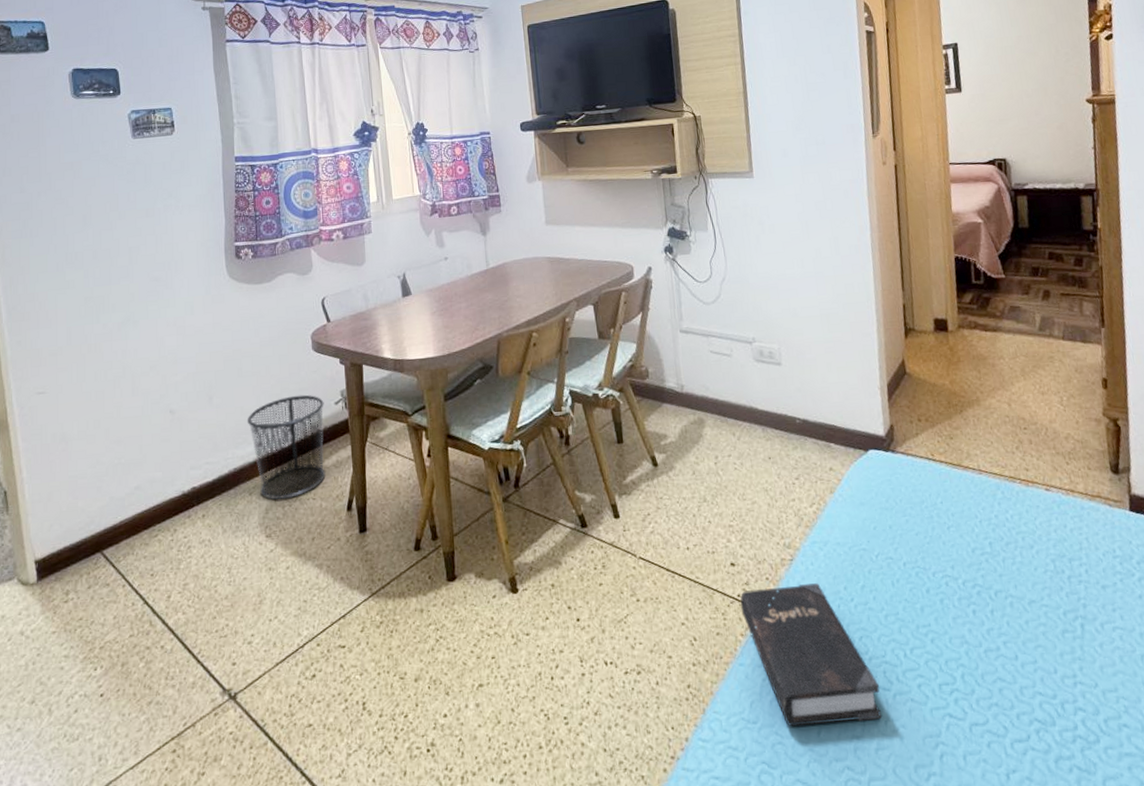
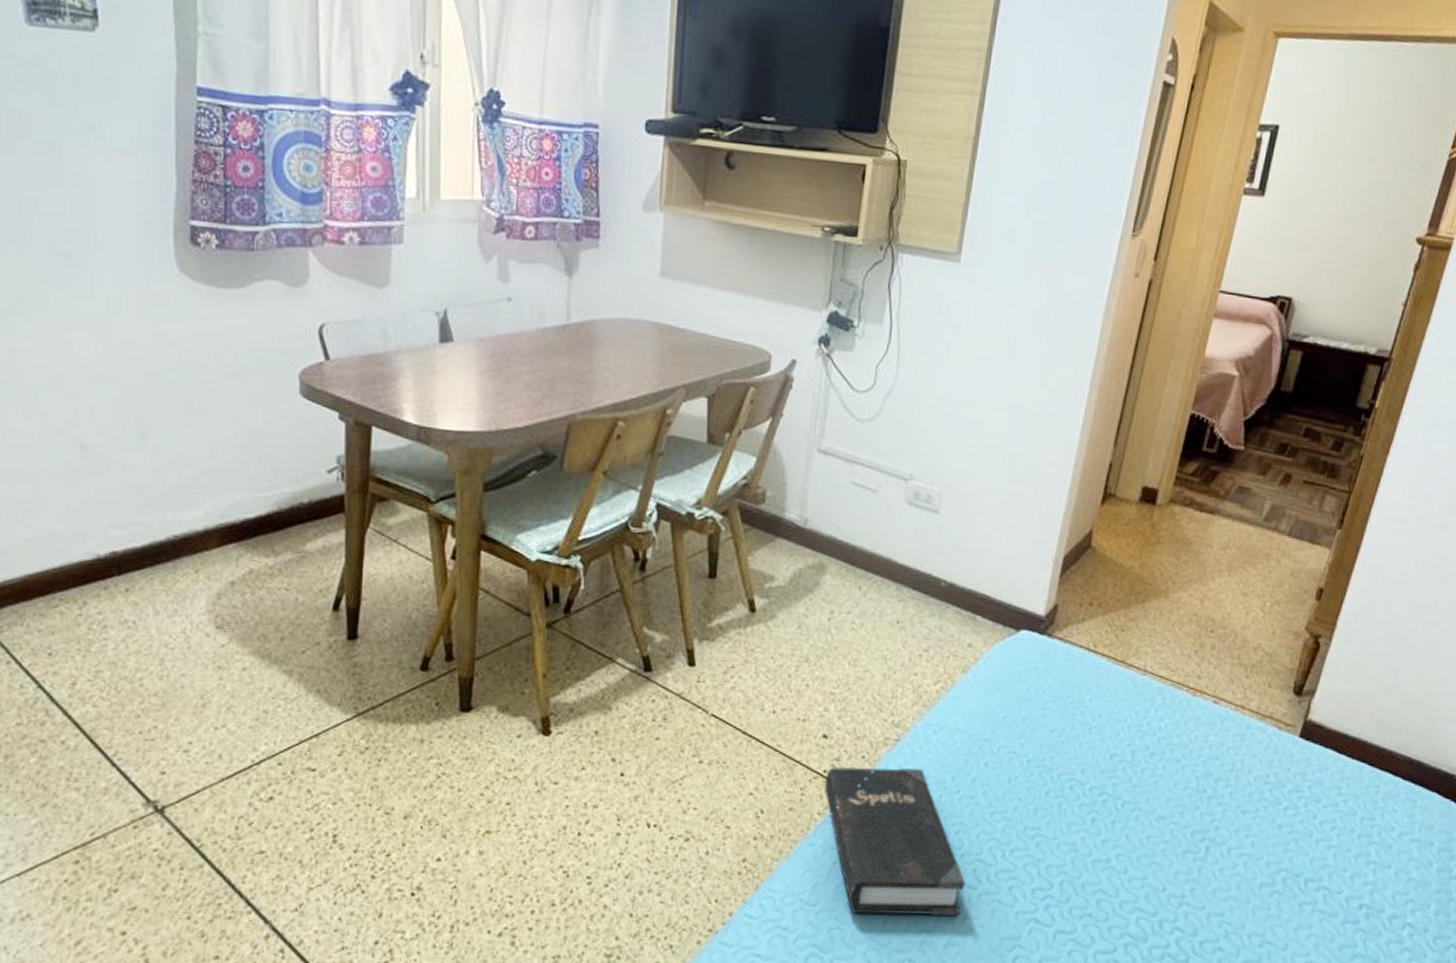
waste bin: present [247,394,326,500] -> none [196,452,312,585]

